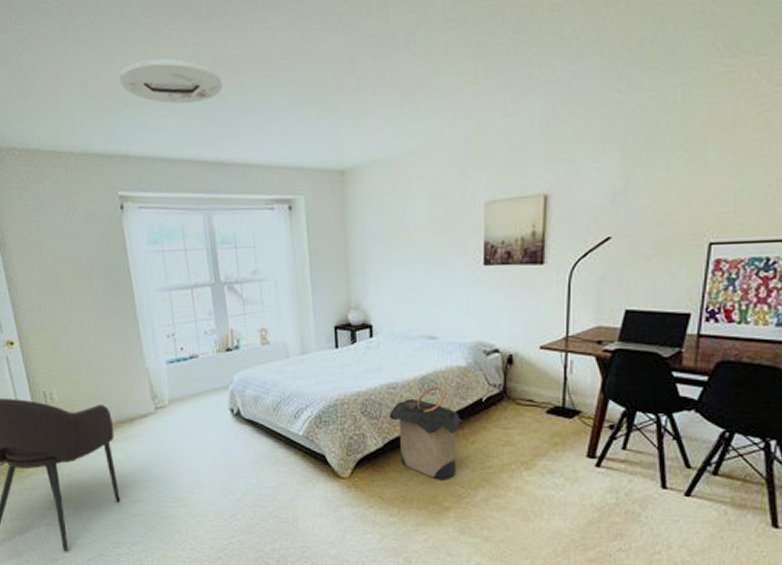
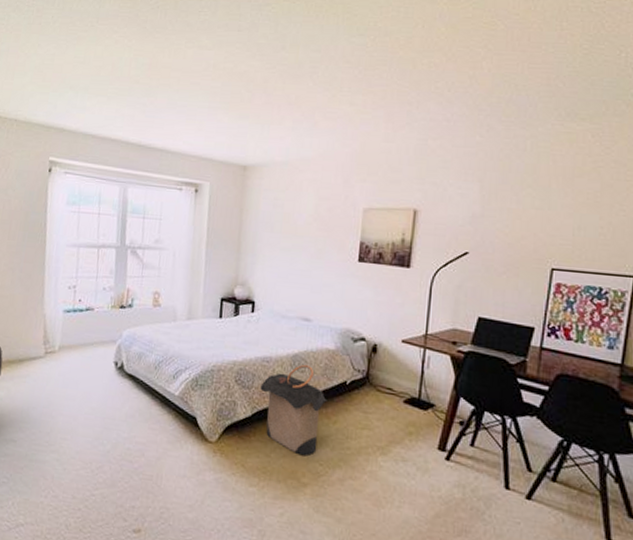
ceiling light: present [119,58,222,104] -> none [68,56,155,95]

